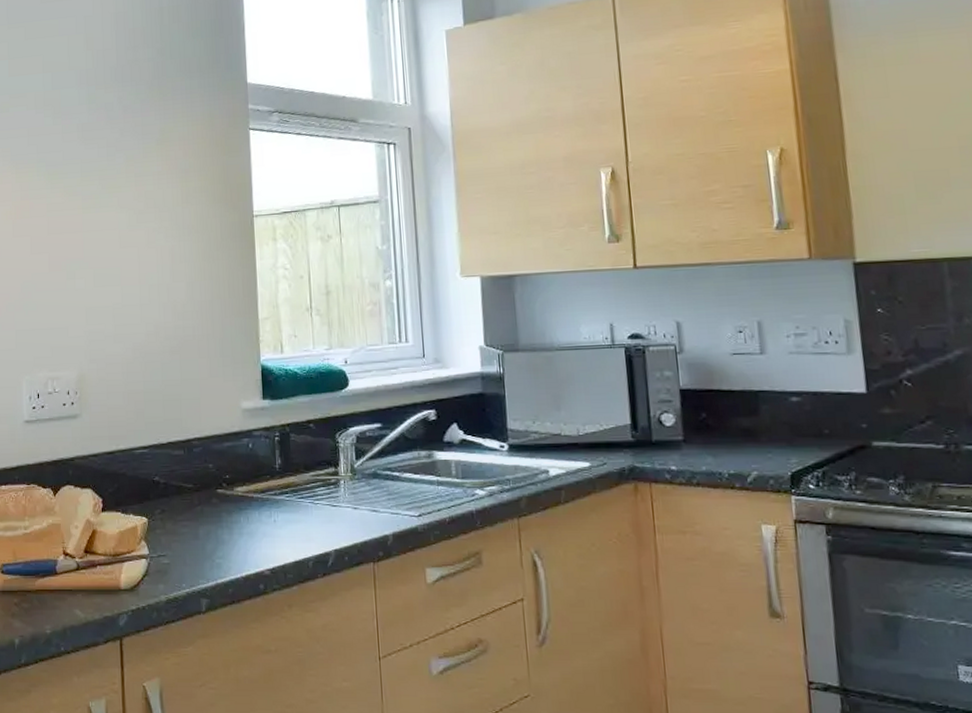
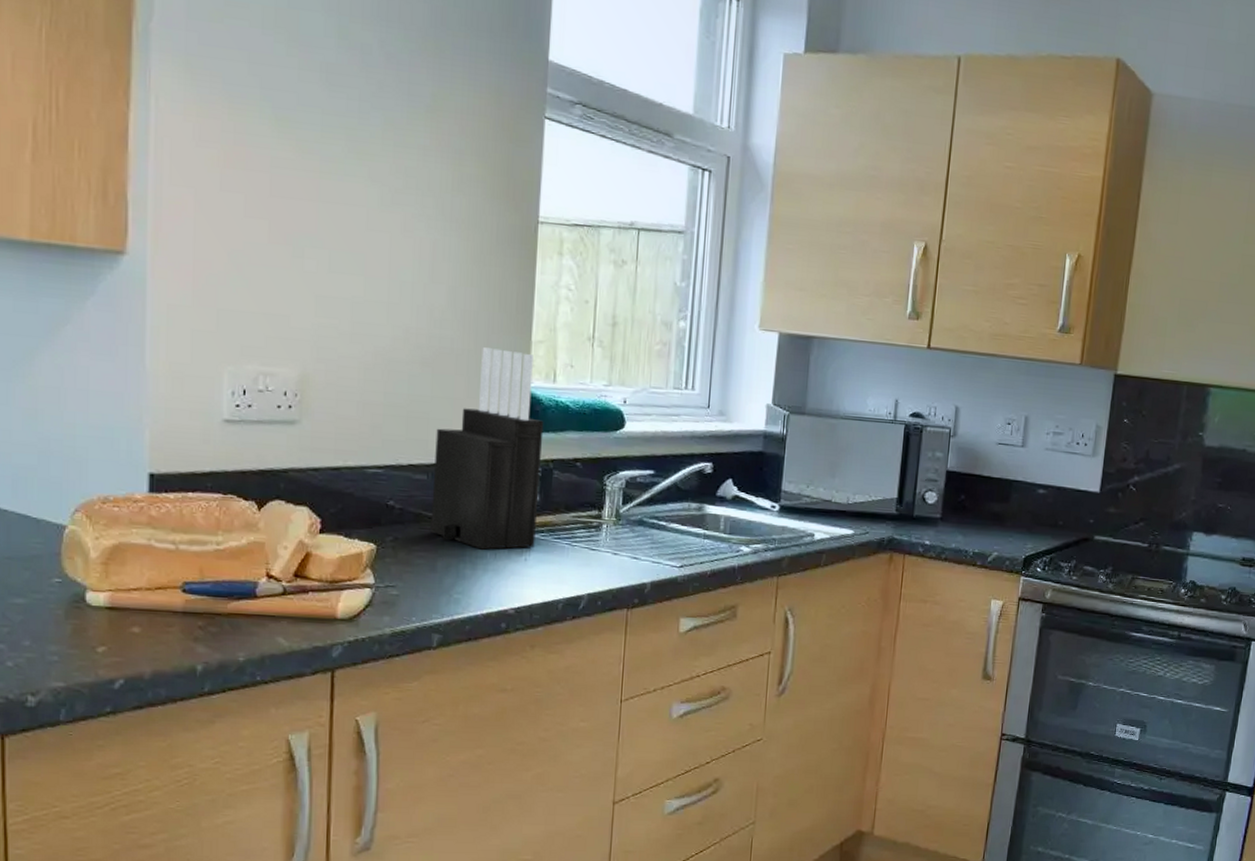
knife block: none [188,330,281,515] -> present [430,347,544,550]

